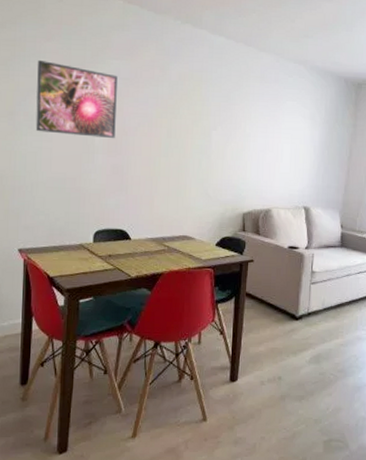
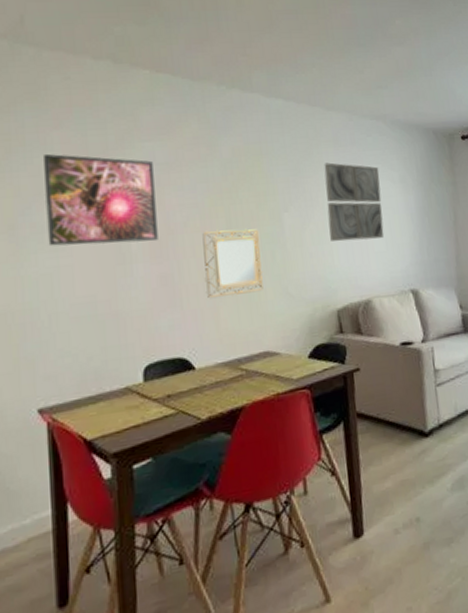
home mirror: none [145,137,192,190] -> present [202,228,263,298]
wall art: none [246,94,294,162] -> present [324,162,385,242]

